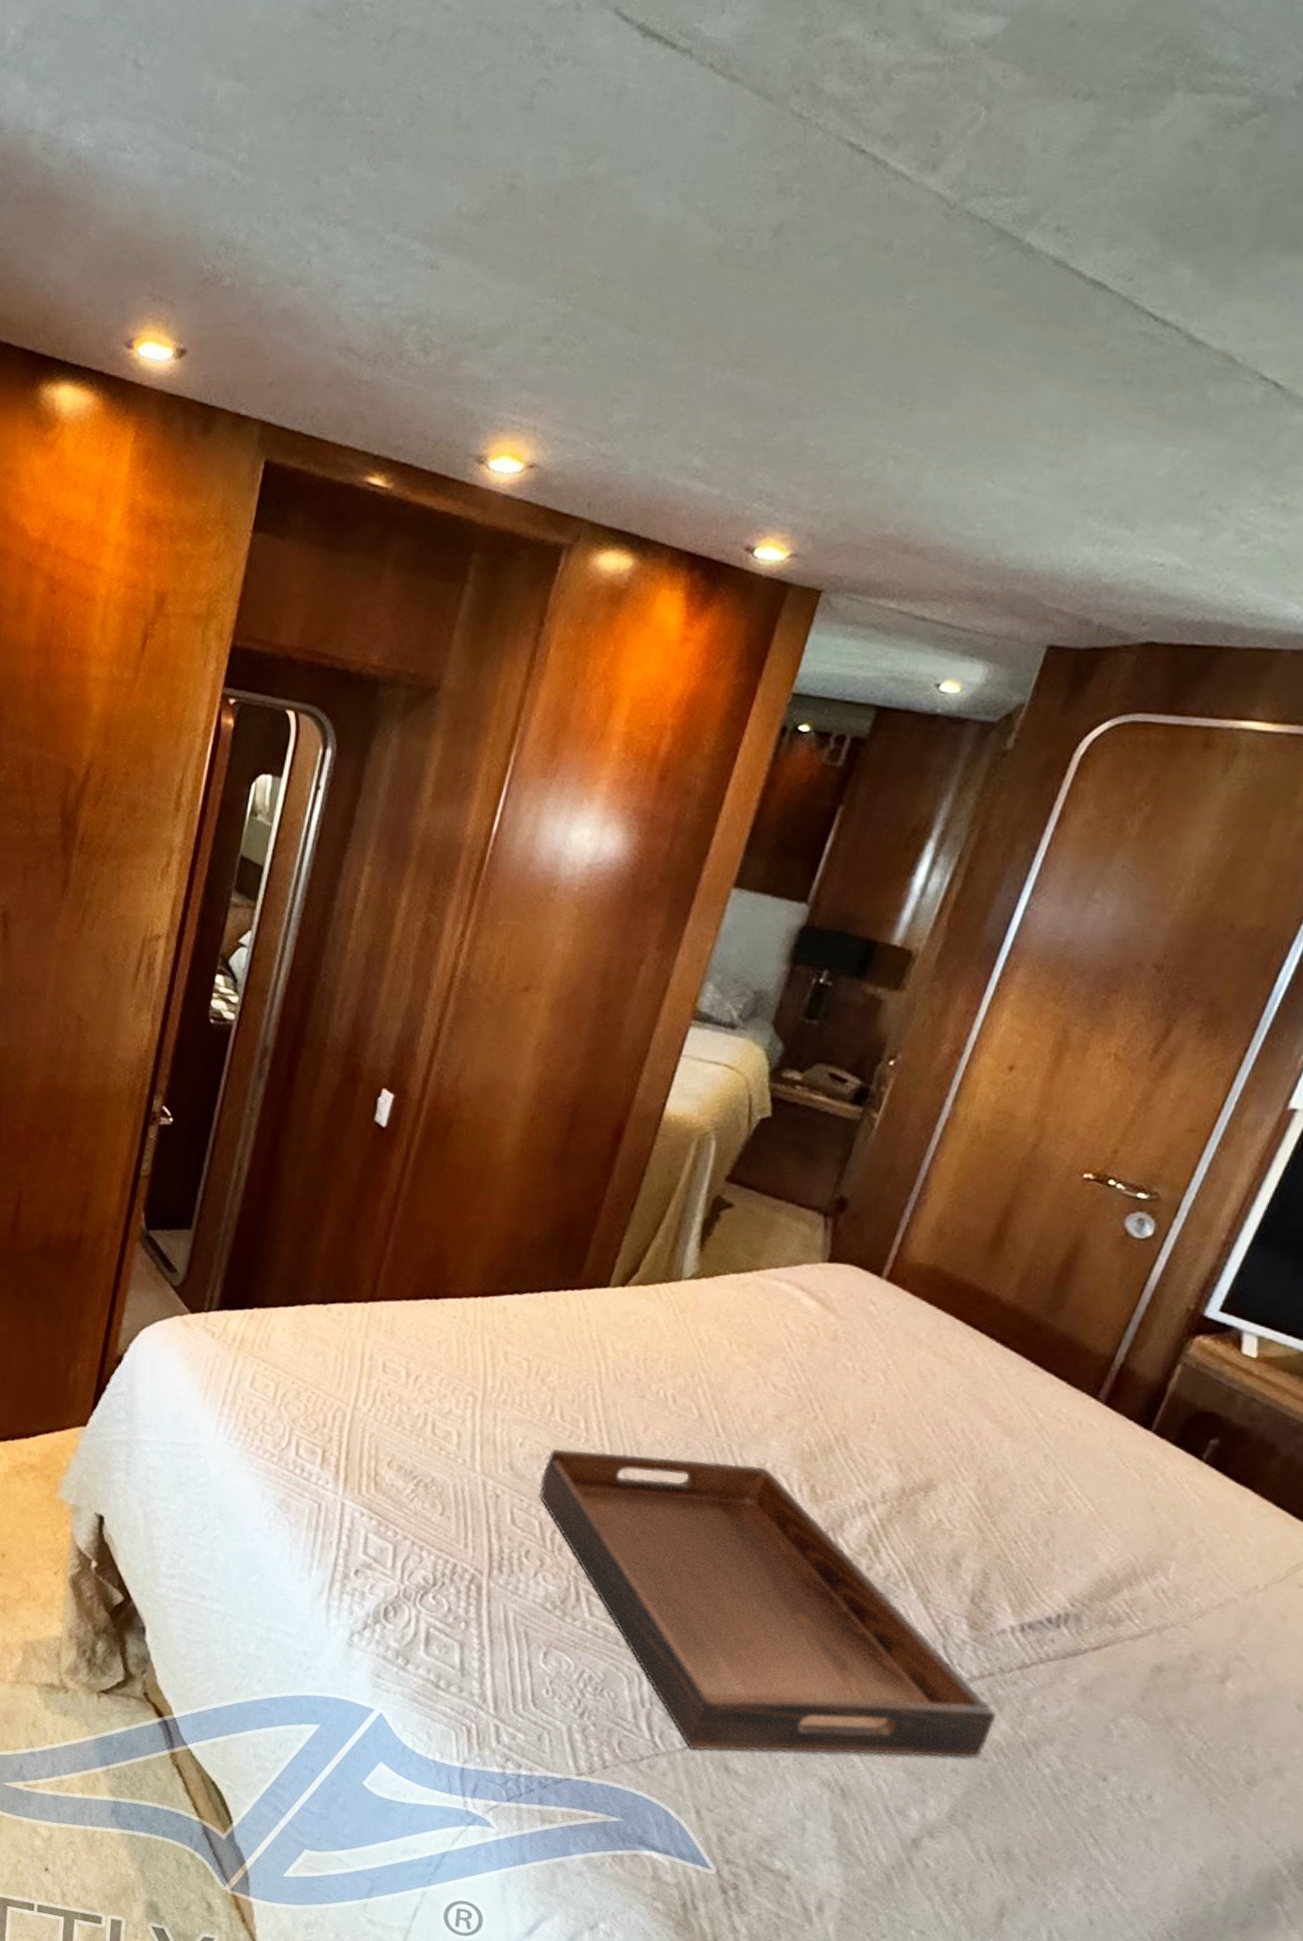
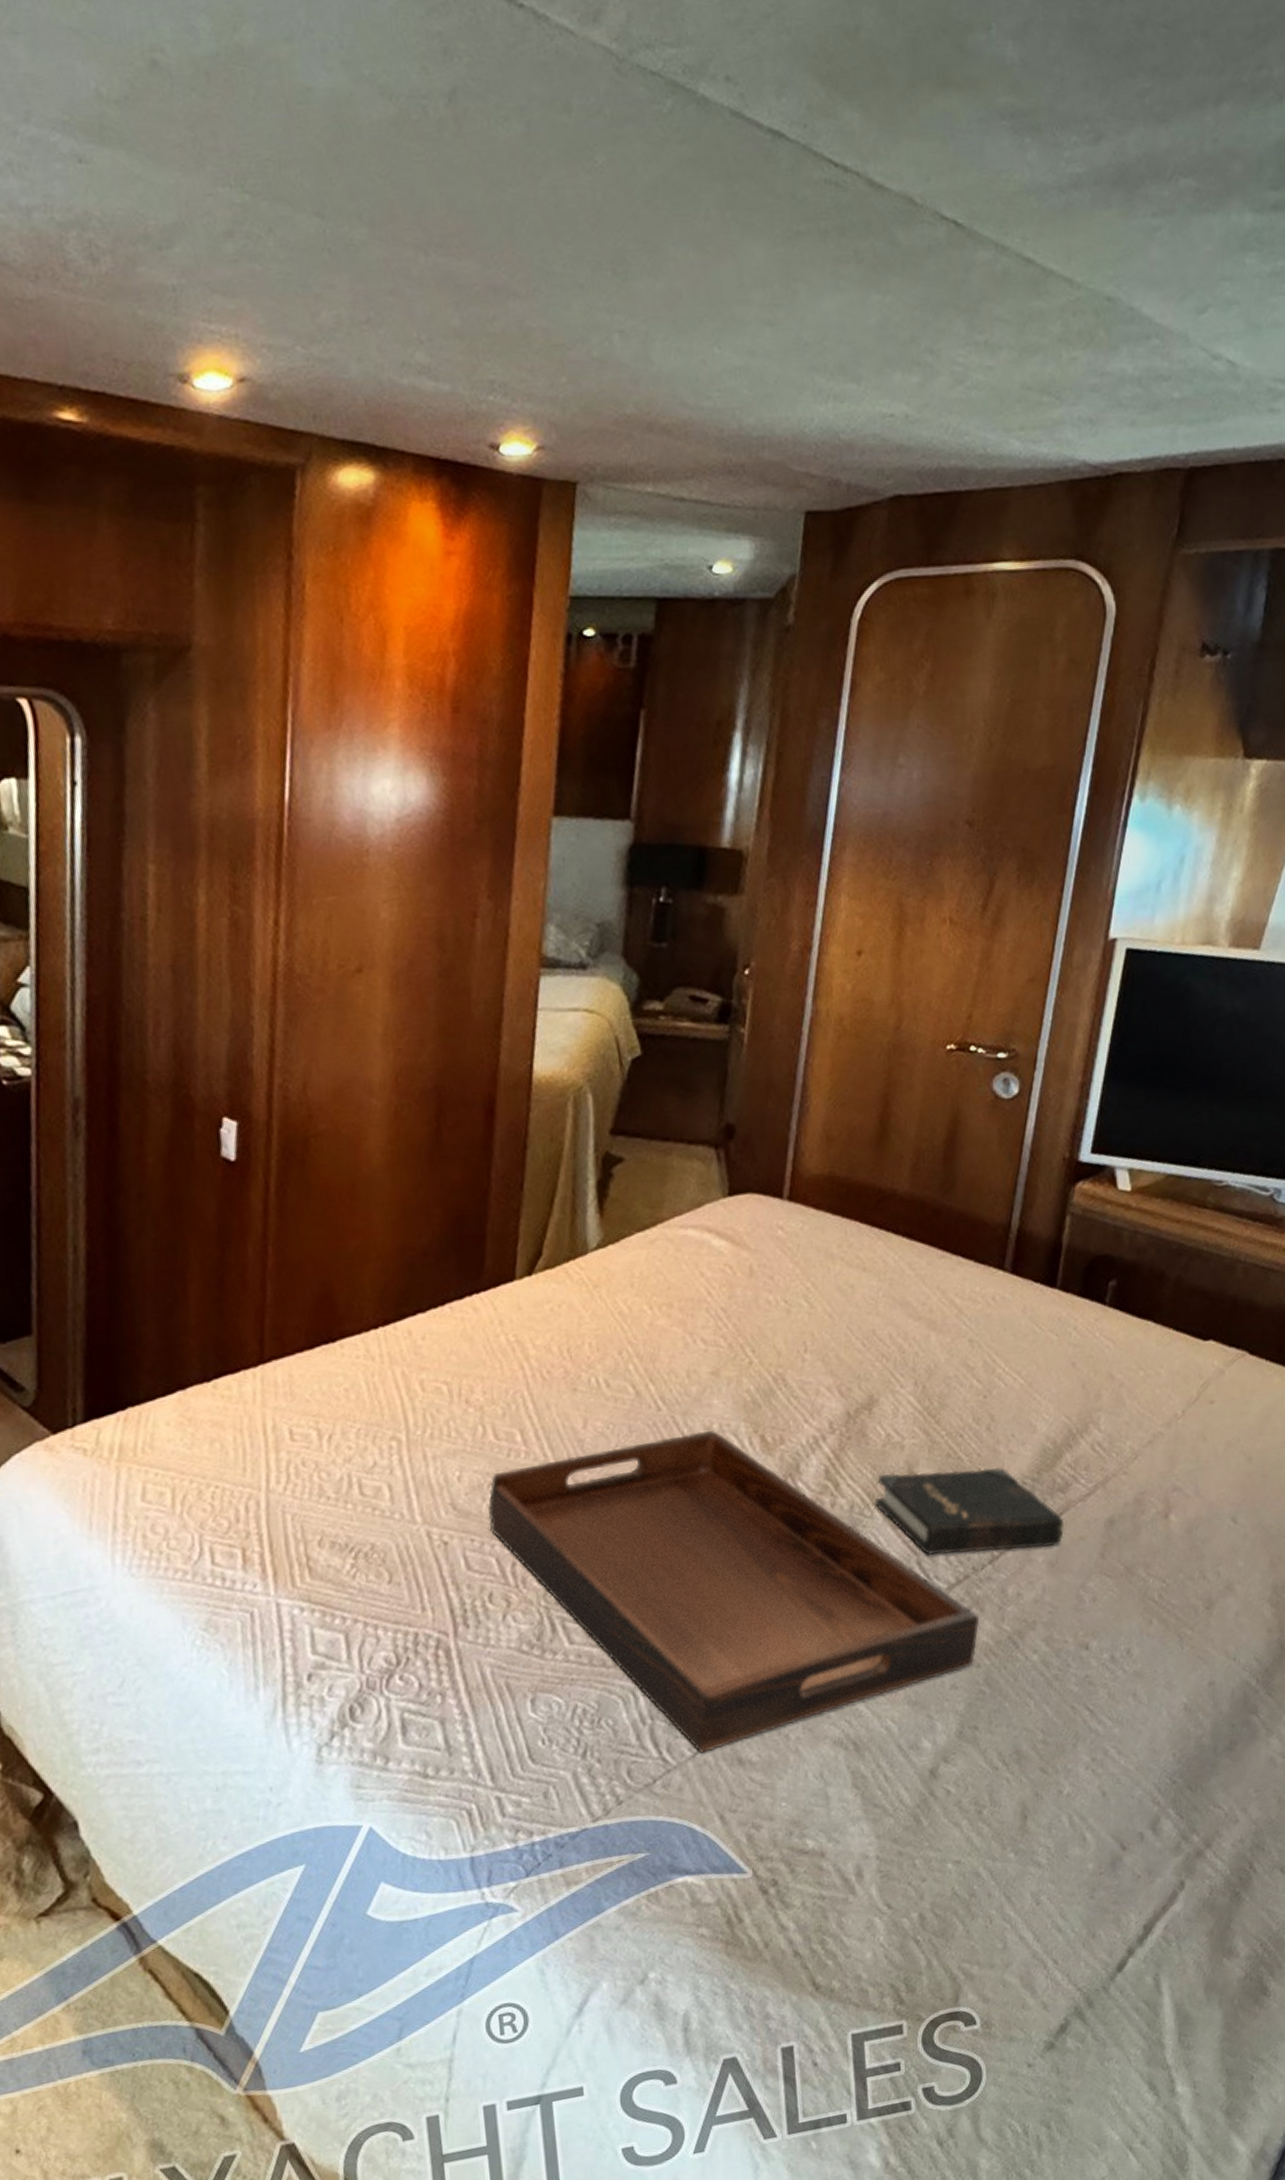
hardback book: none [911,1554,1107,1675] -> present [874,1467,1065,1555]

